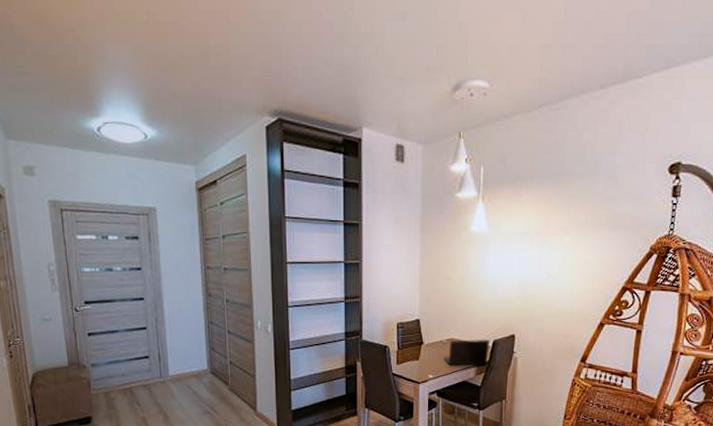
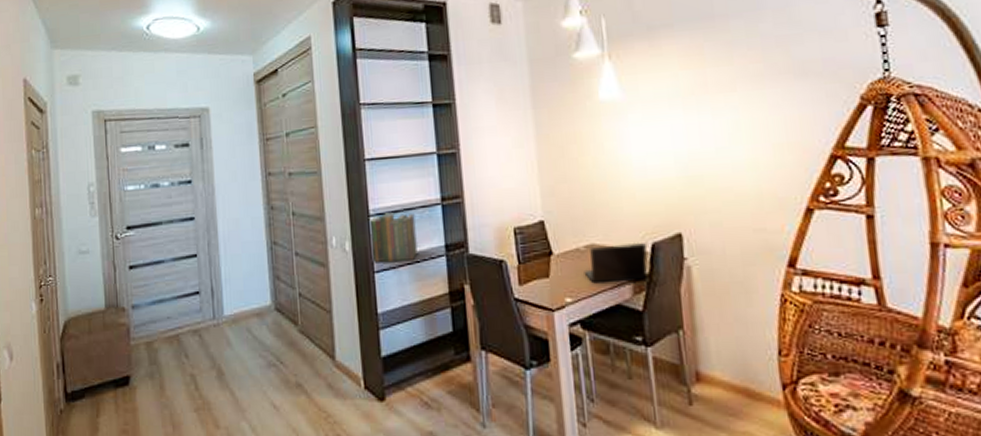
books: none [288,305,324,343] -> present [369,213,418,264]

